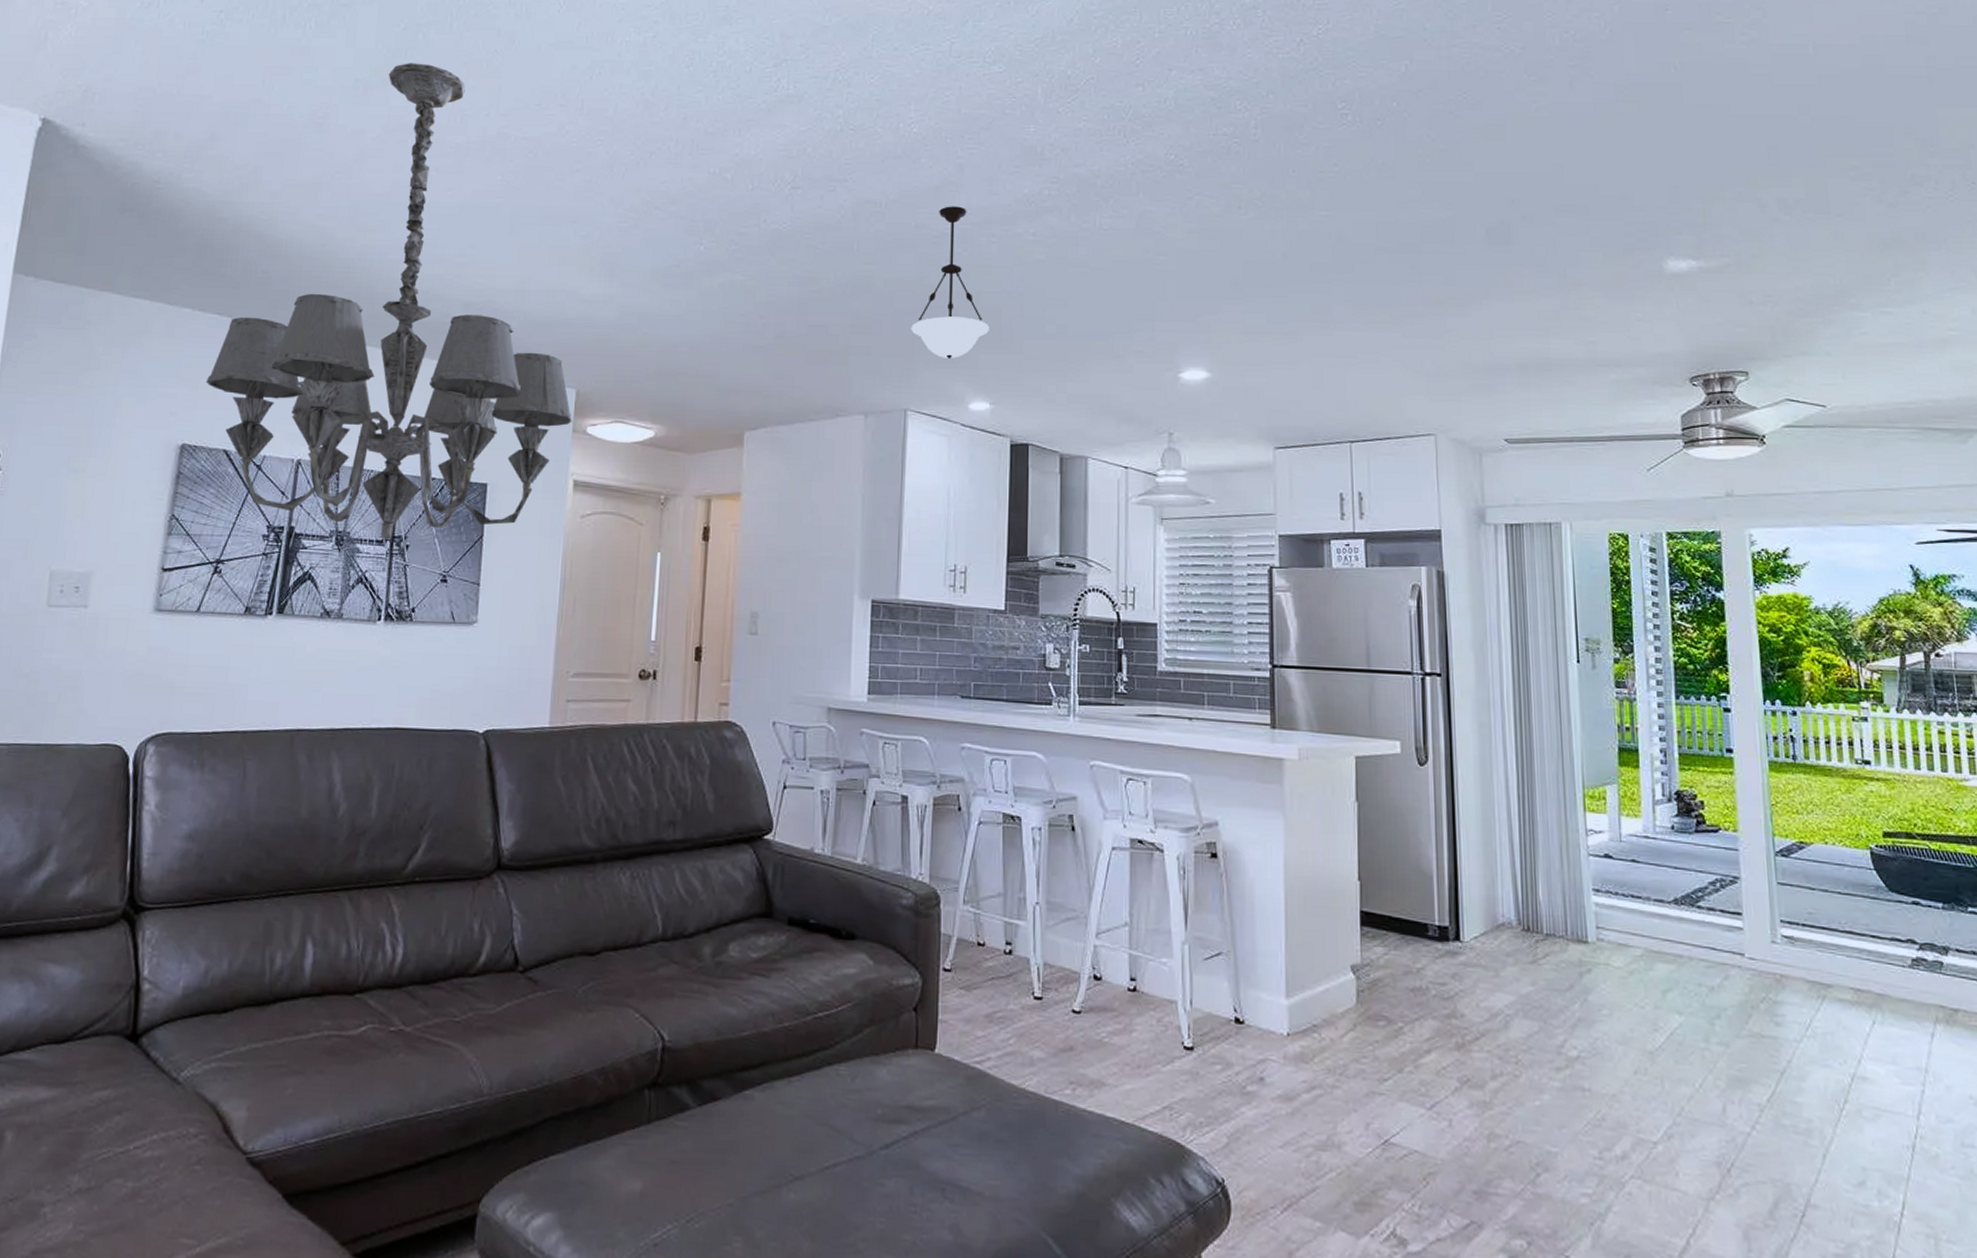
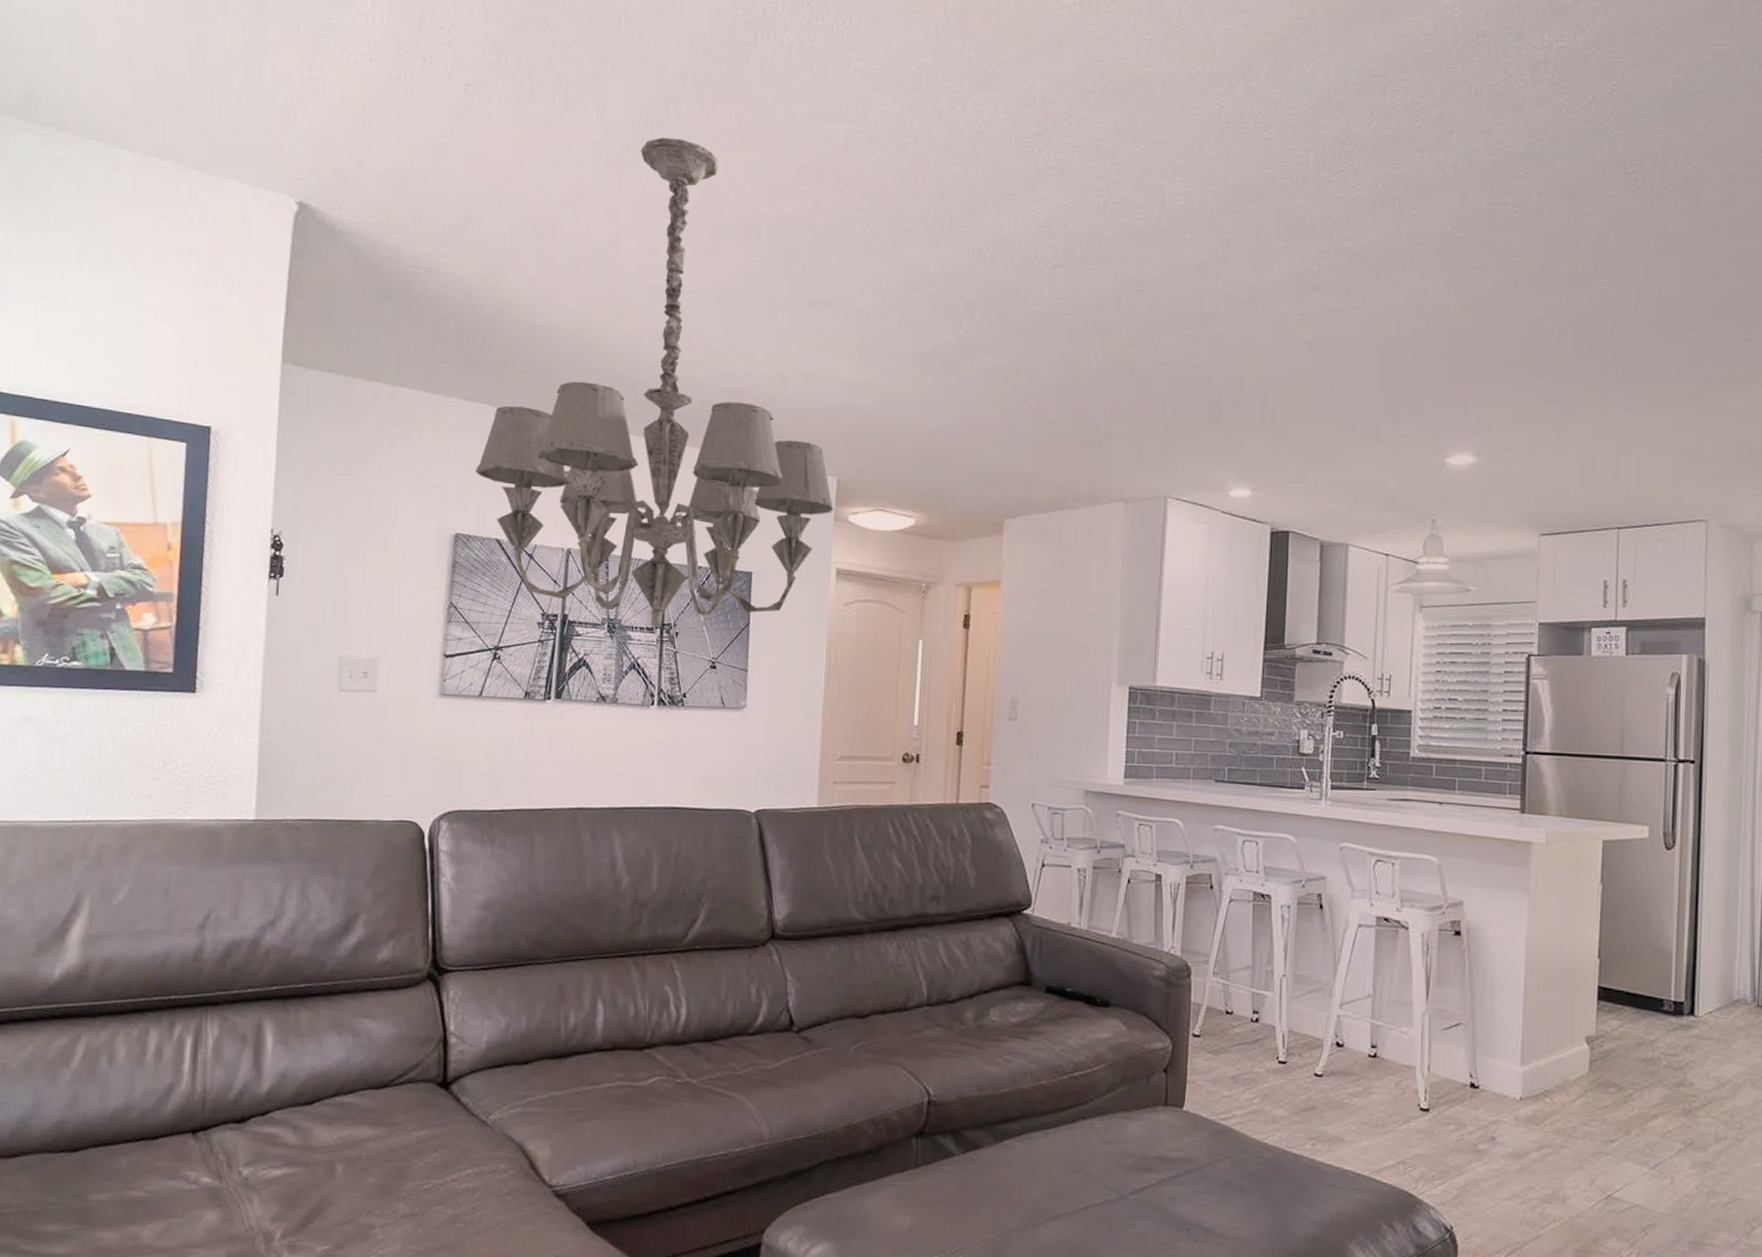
pendant light: present [911,206,989,359] -> none [1172,284,1252,445]

